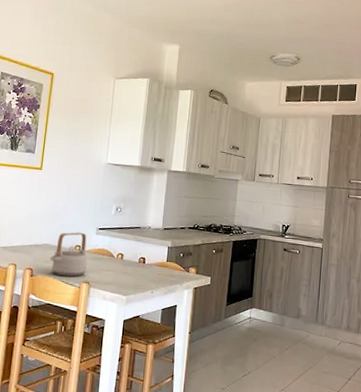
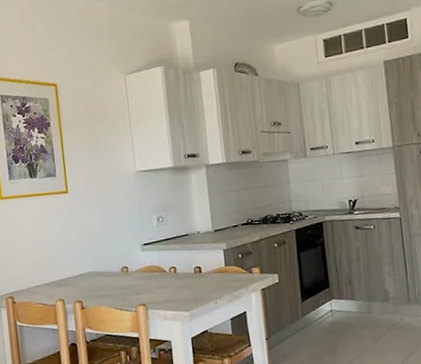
teapot: present [50,232,88,277] -> none [98,252,140,303]

